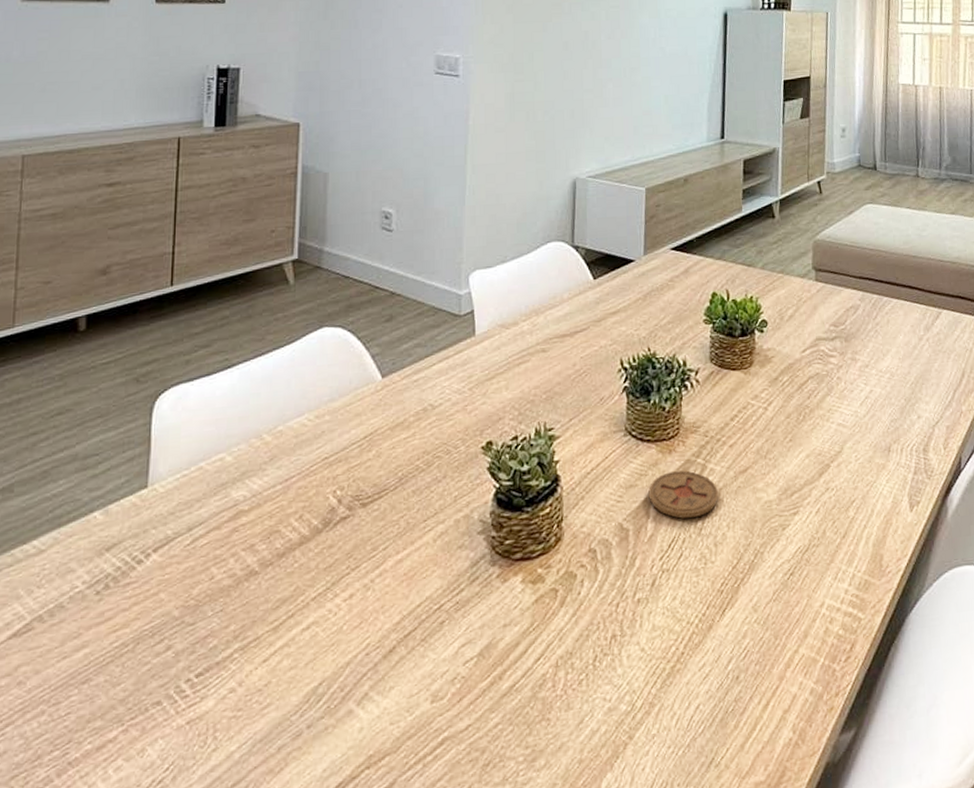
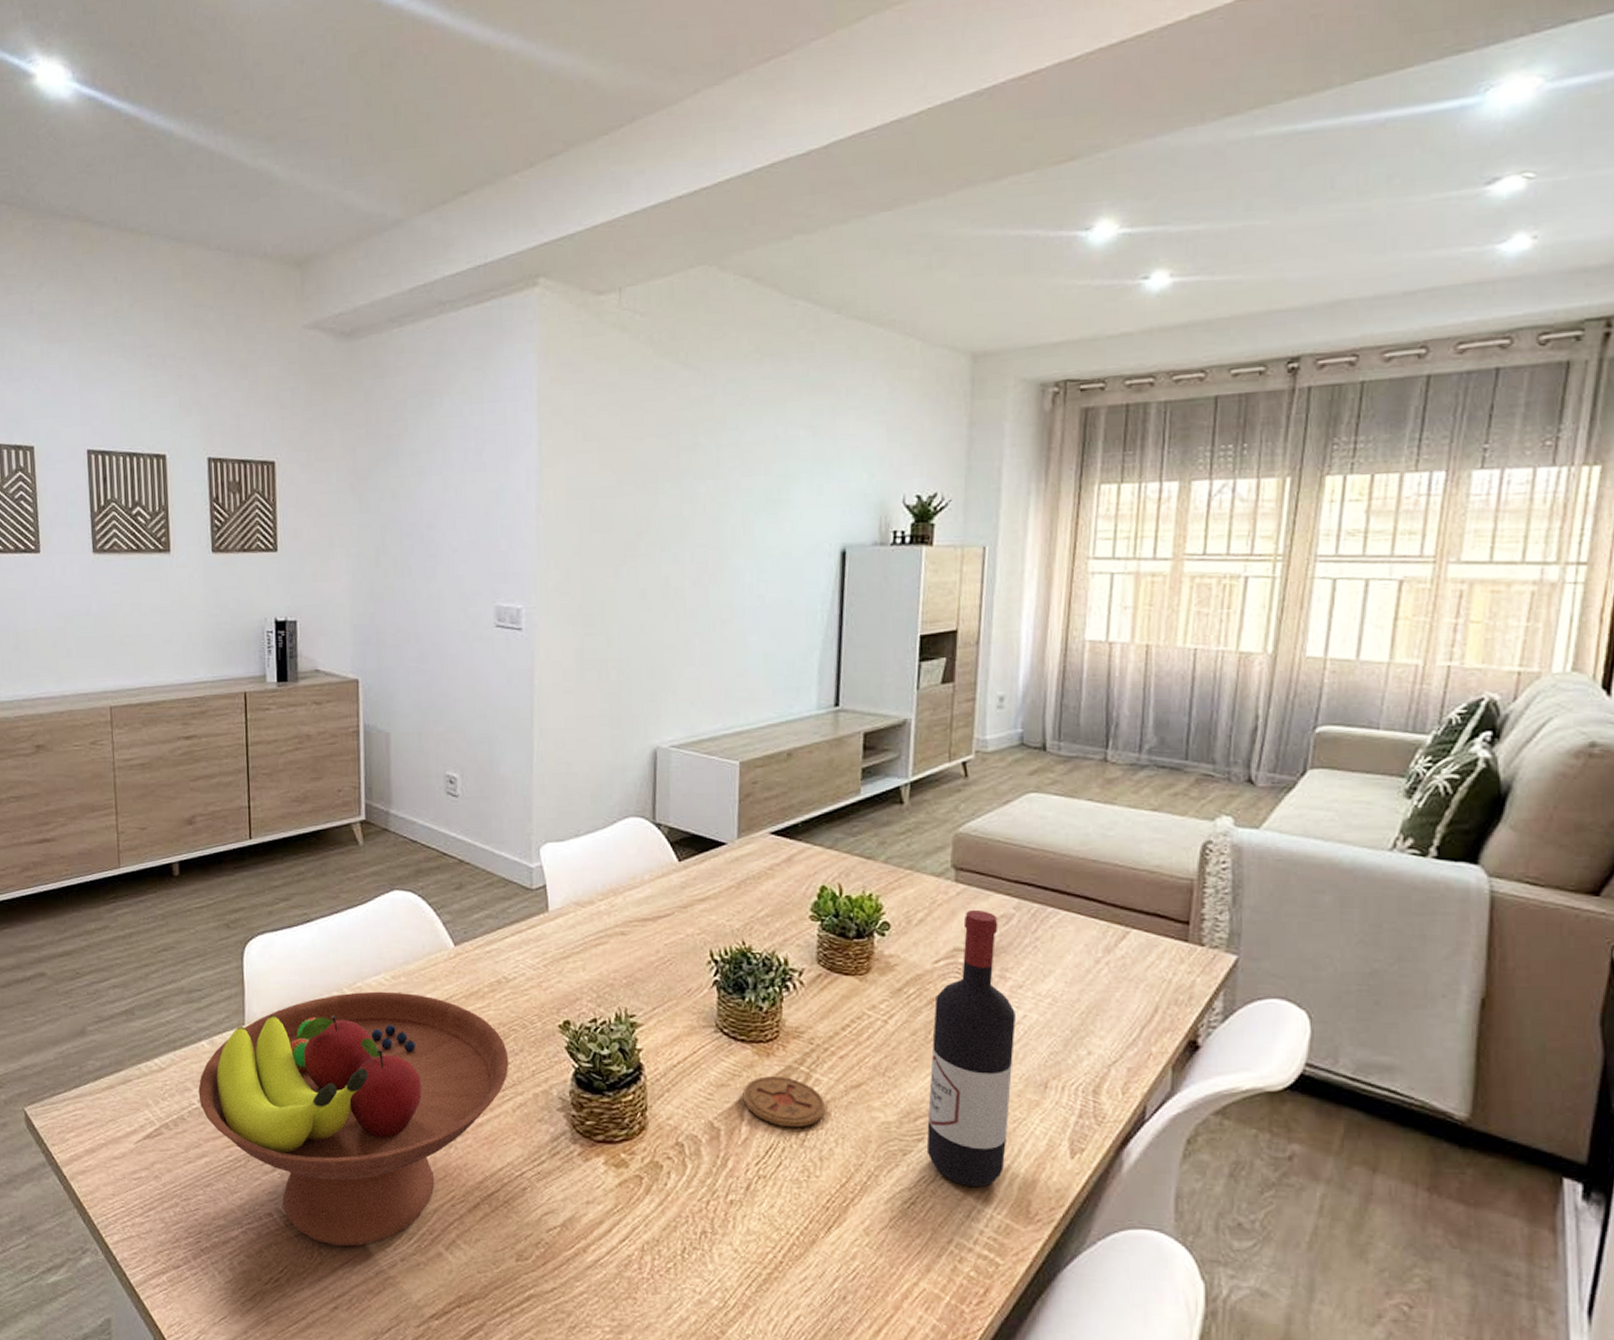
fruit bowl: none [84,431,432,727] -> present [198,991,509,1247]
wine bottle: none [801,303,865,551] -> present [926,909,1016,1188]

